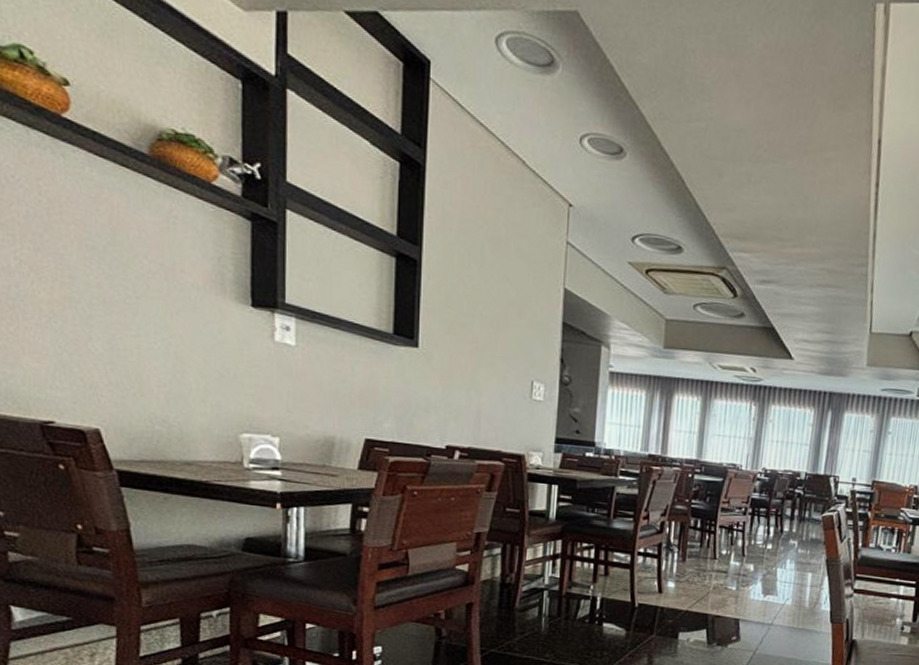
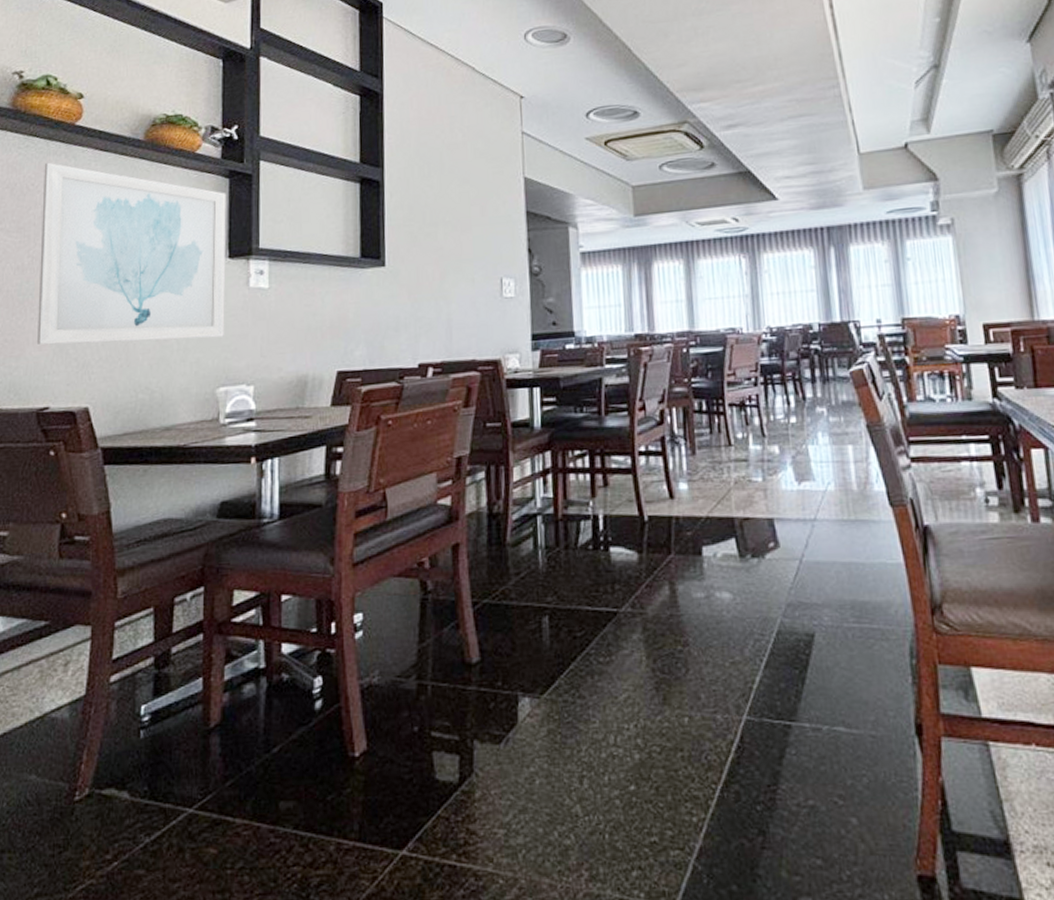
wall art: none [25,153,249,385] -> present [36,162,227,345]

